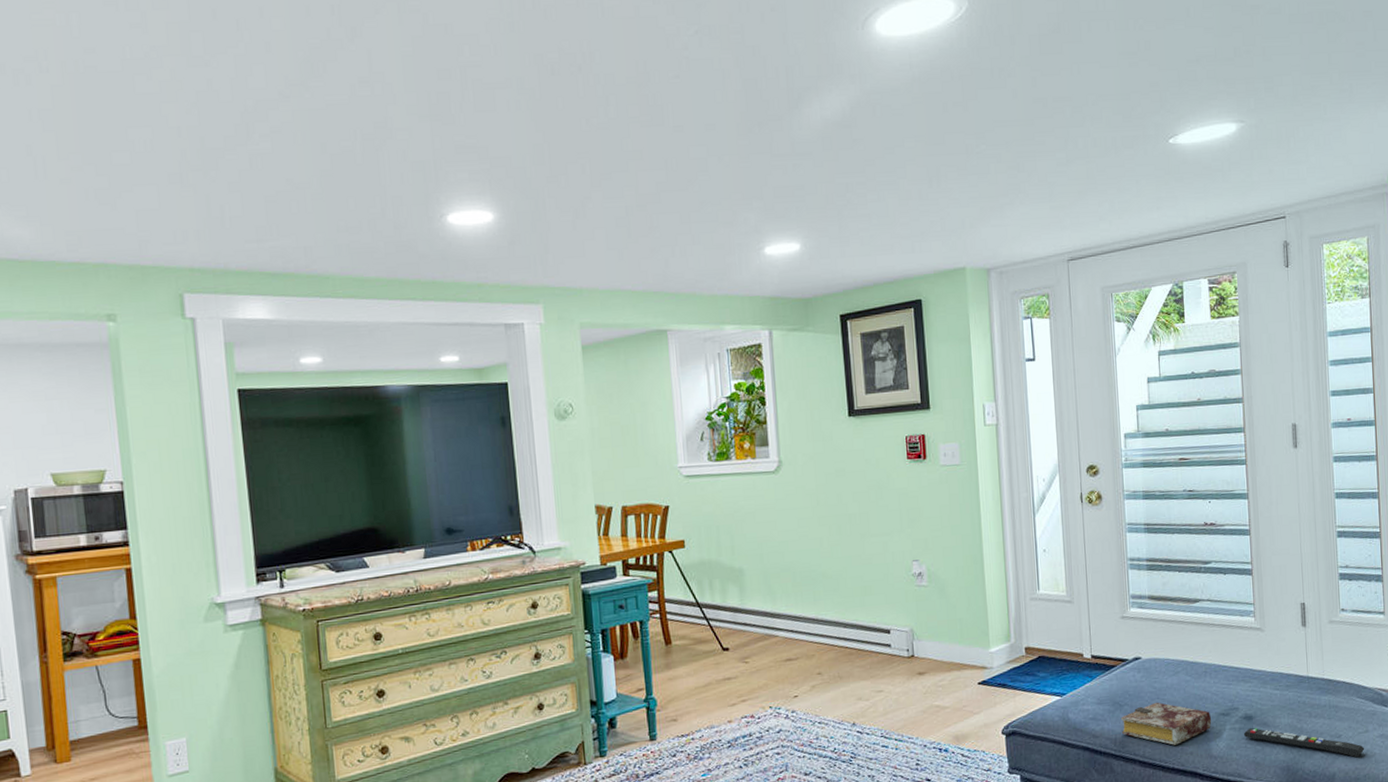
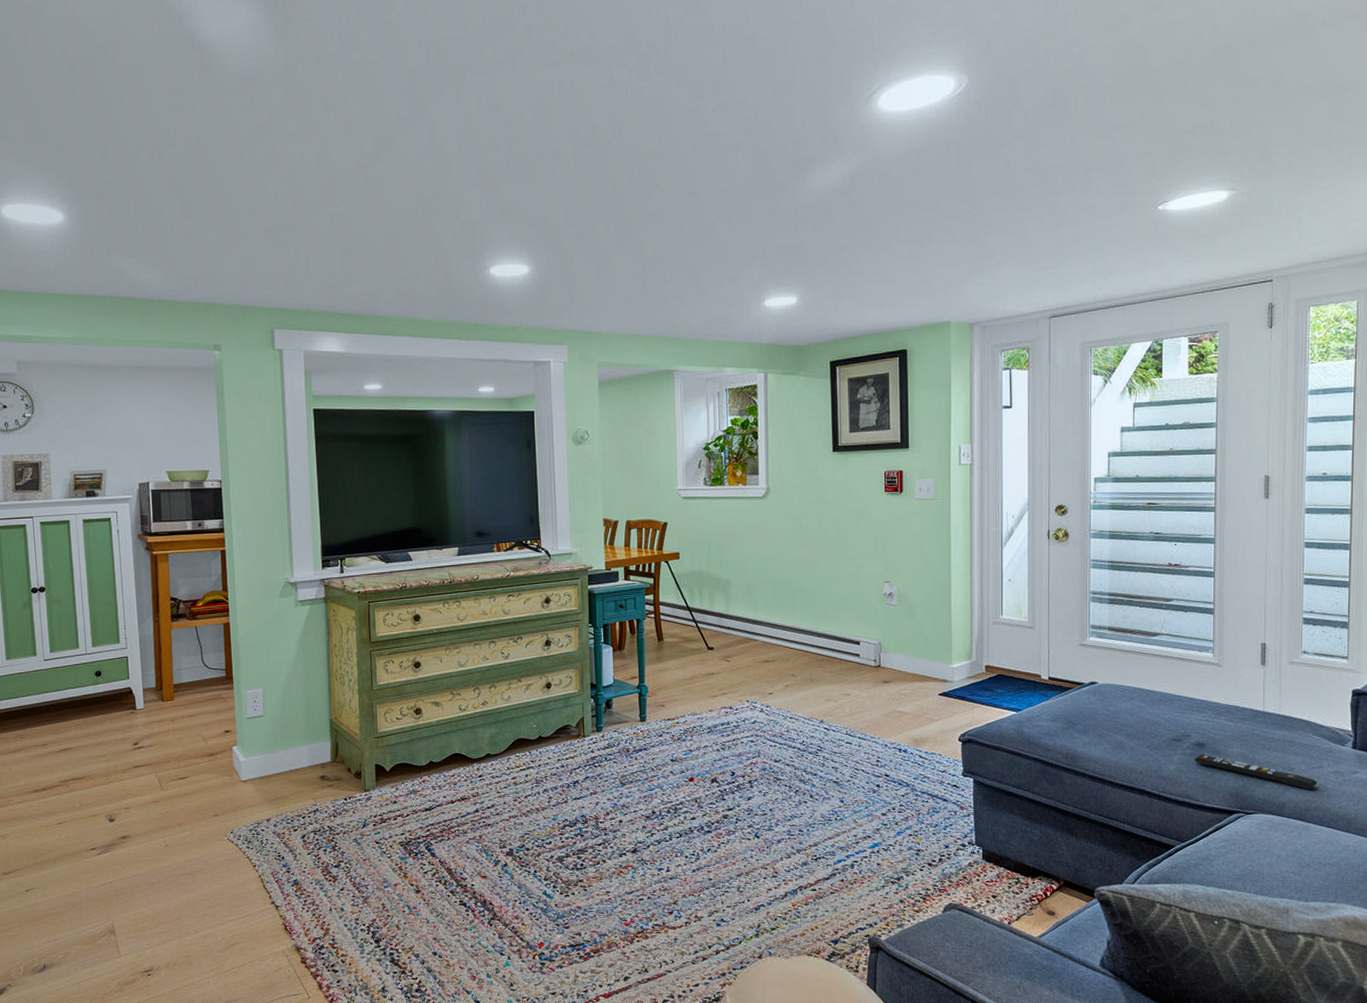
book: present [1120,702,1212,745] -> none [1073,723,1163,764]

